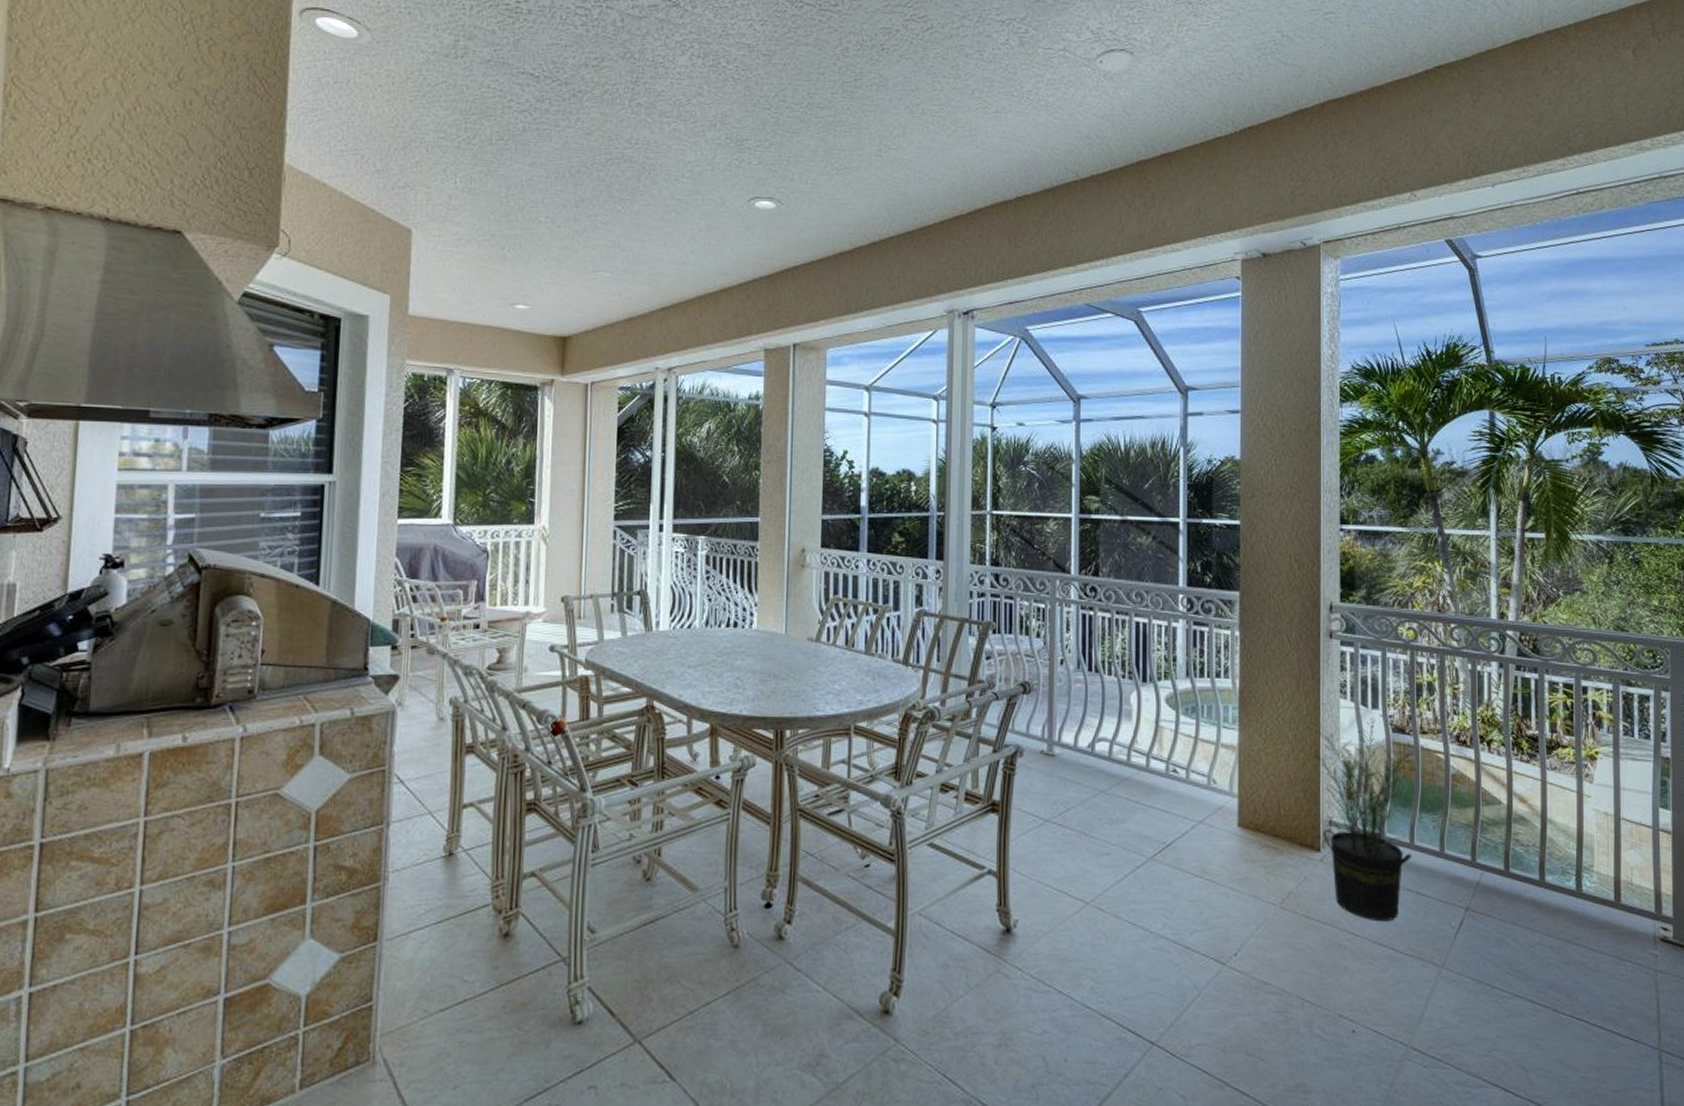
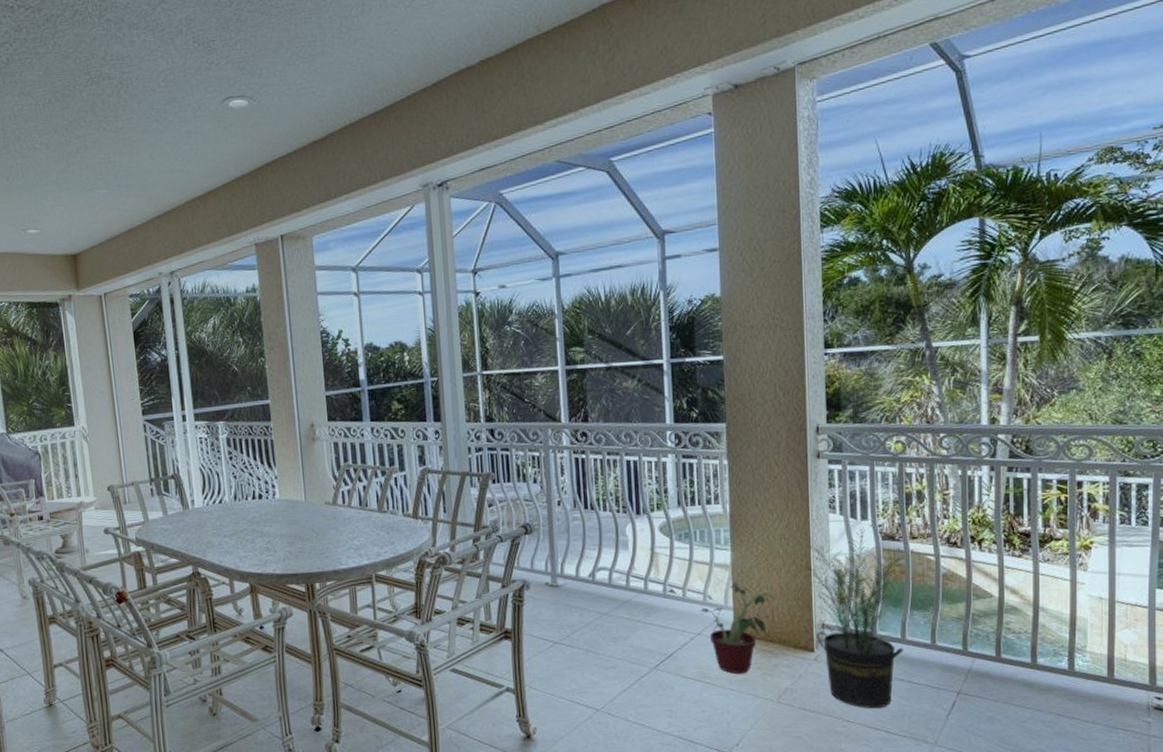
potted plant: none [1202,765,1282,872] -> present [699,581,775,675]

